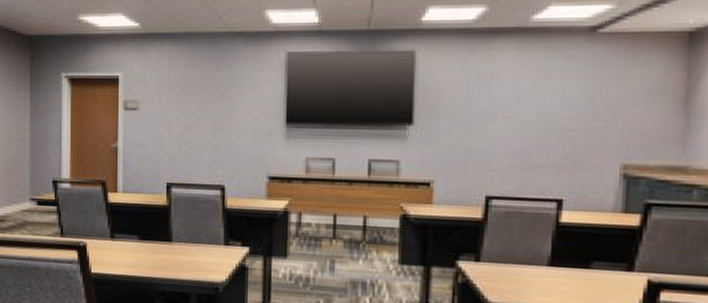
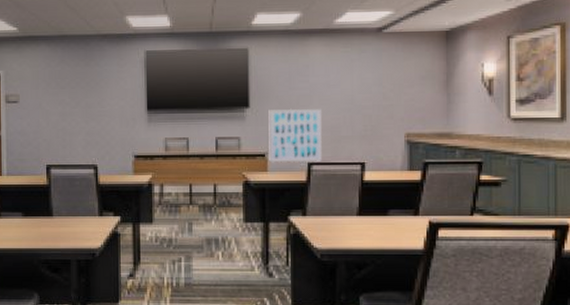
wall art: none [435,127,507,195] -> present [268,108,322,162]

